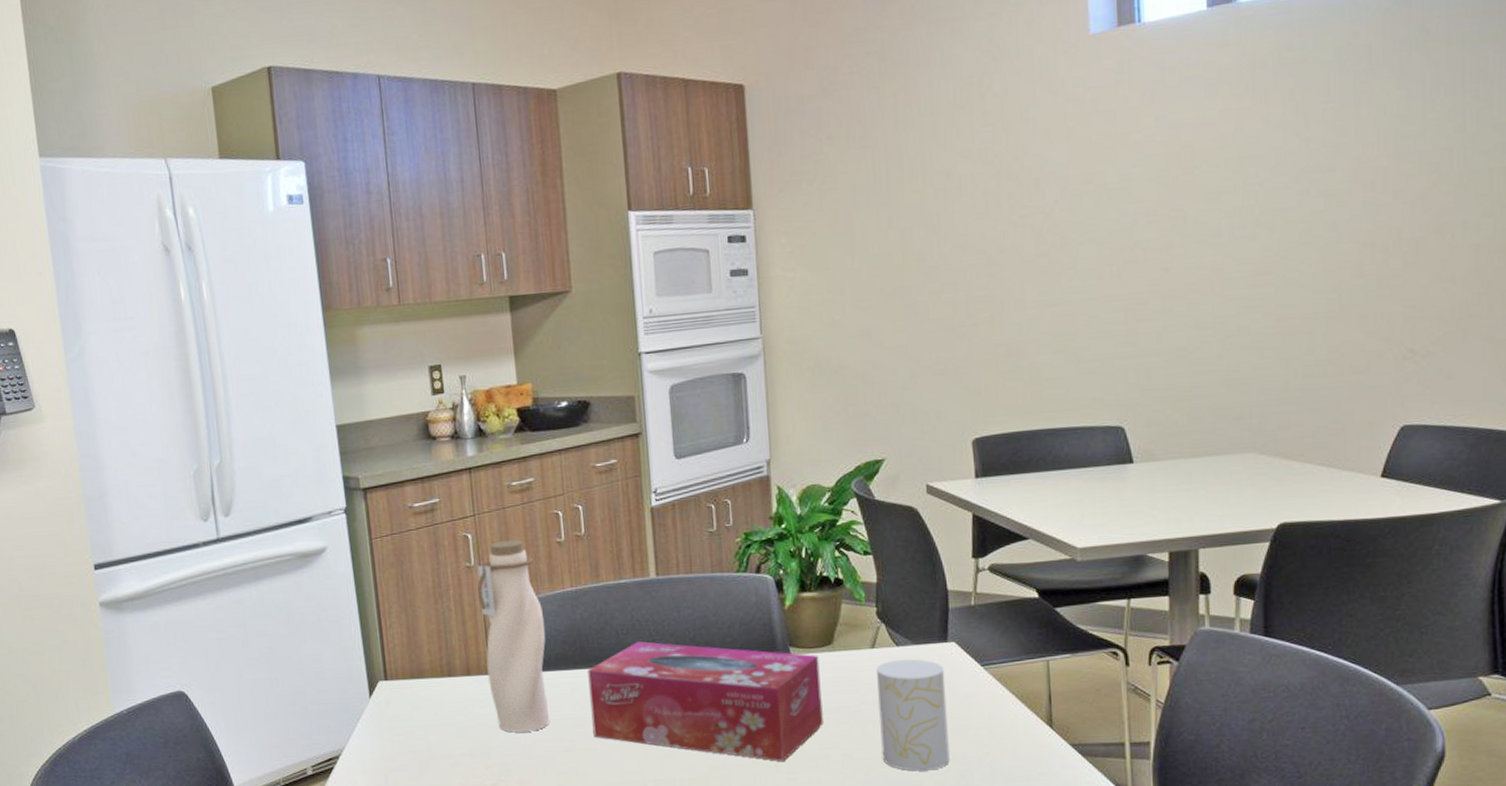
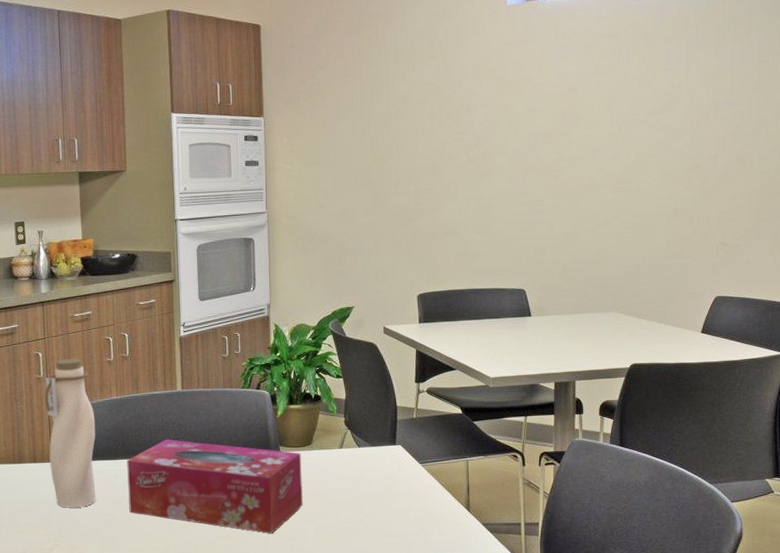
cup: present [876,658,950,771] -> none [343,457,395,543]

